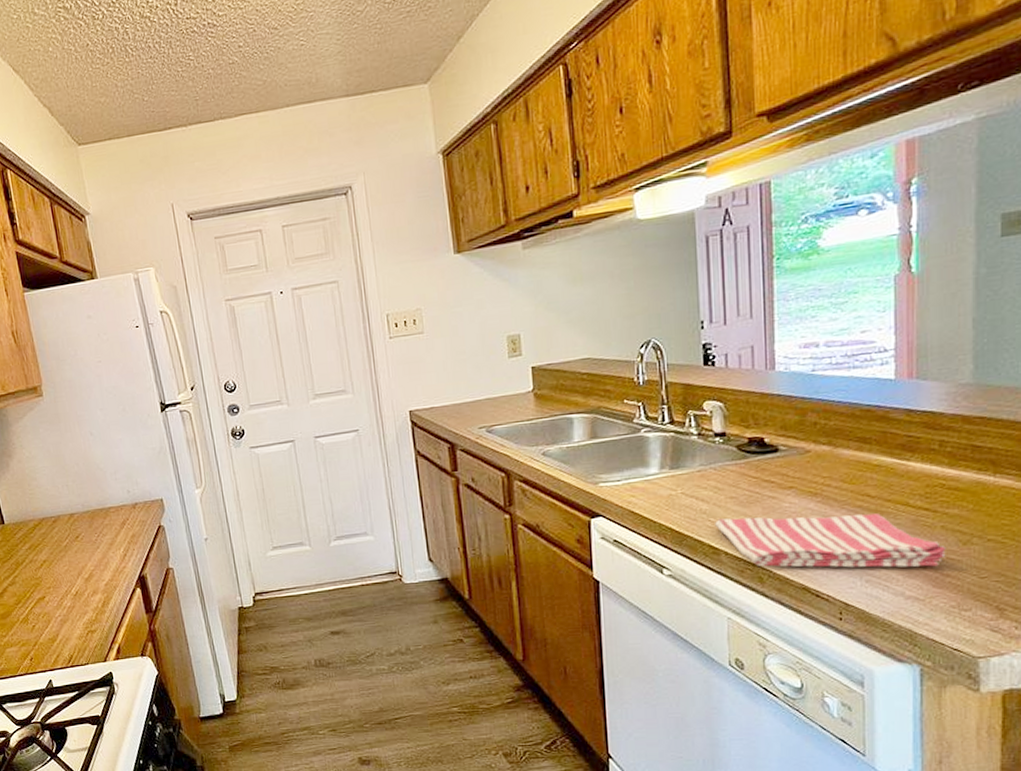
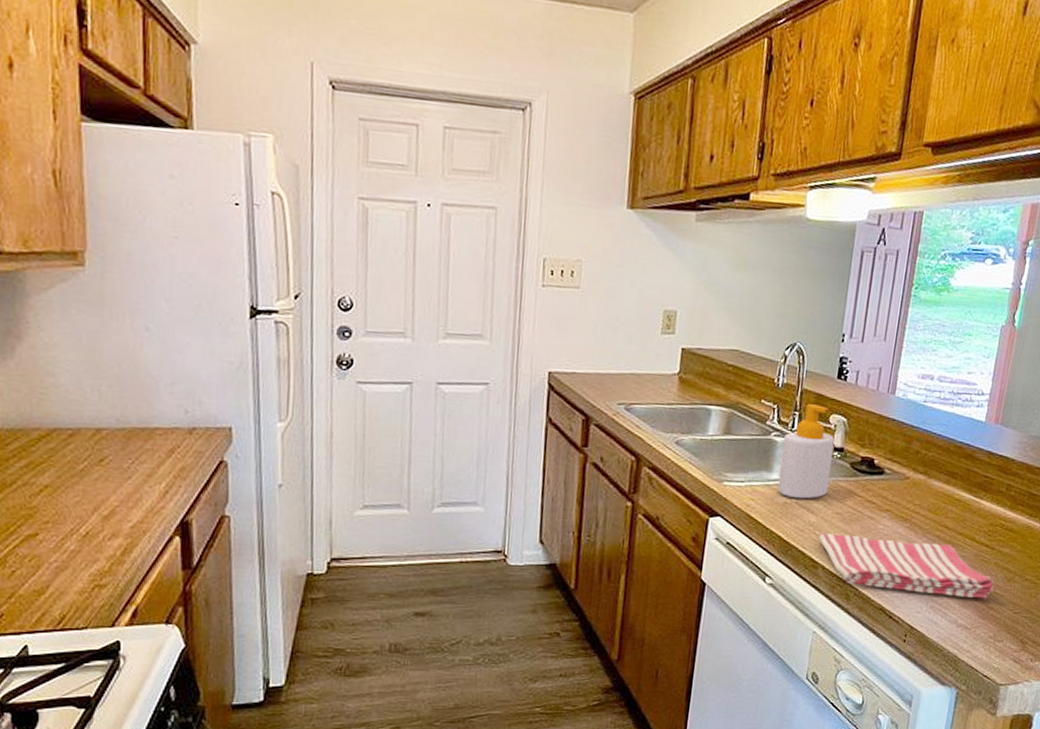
soap bottle: none [656,394,716,489] -> present [777,404,834,499]

